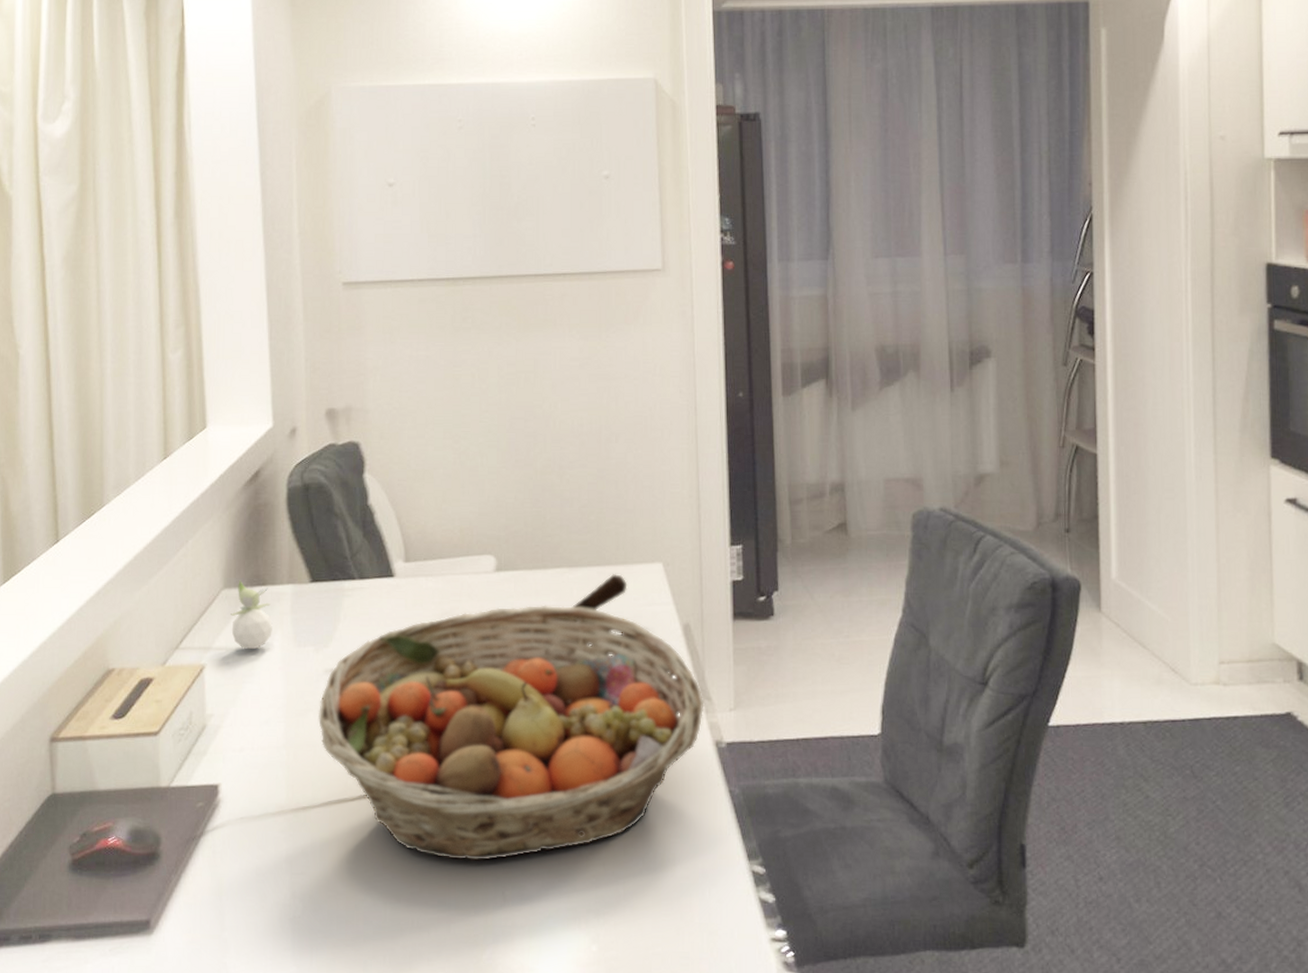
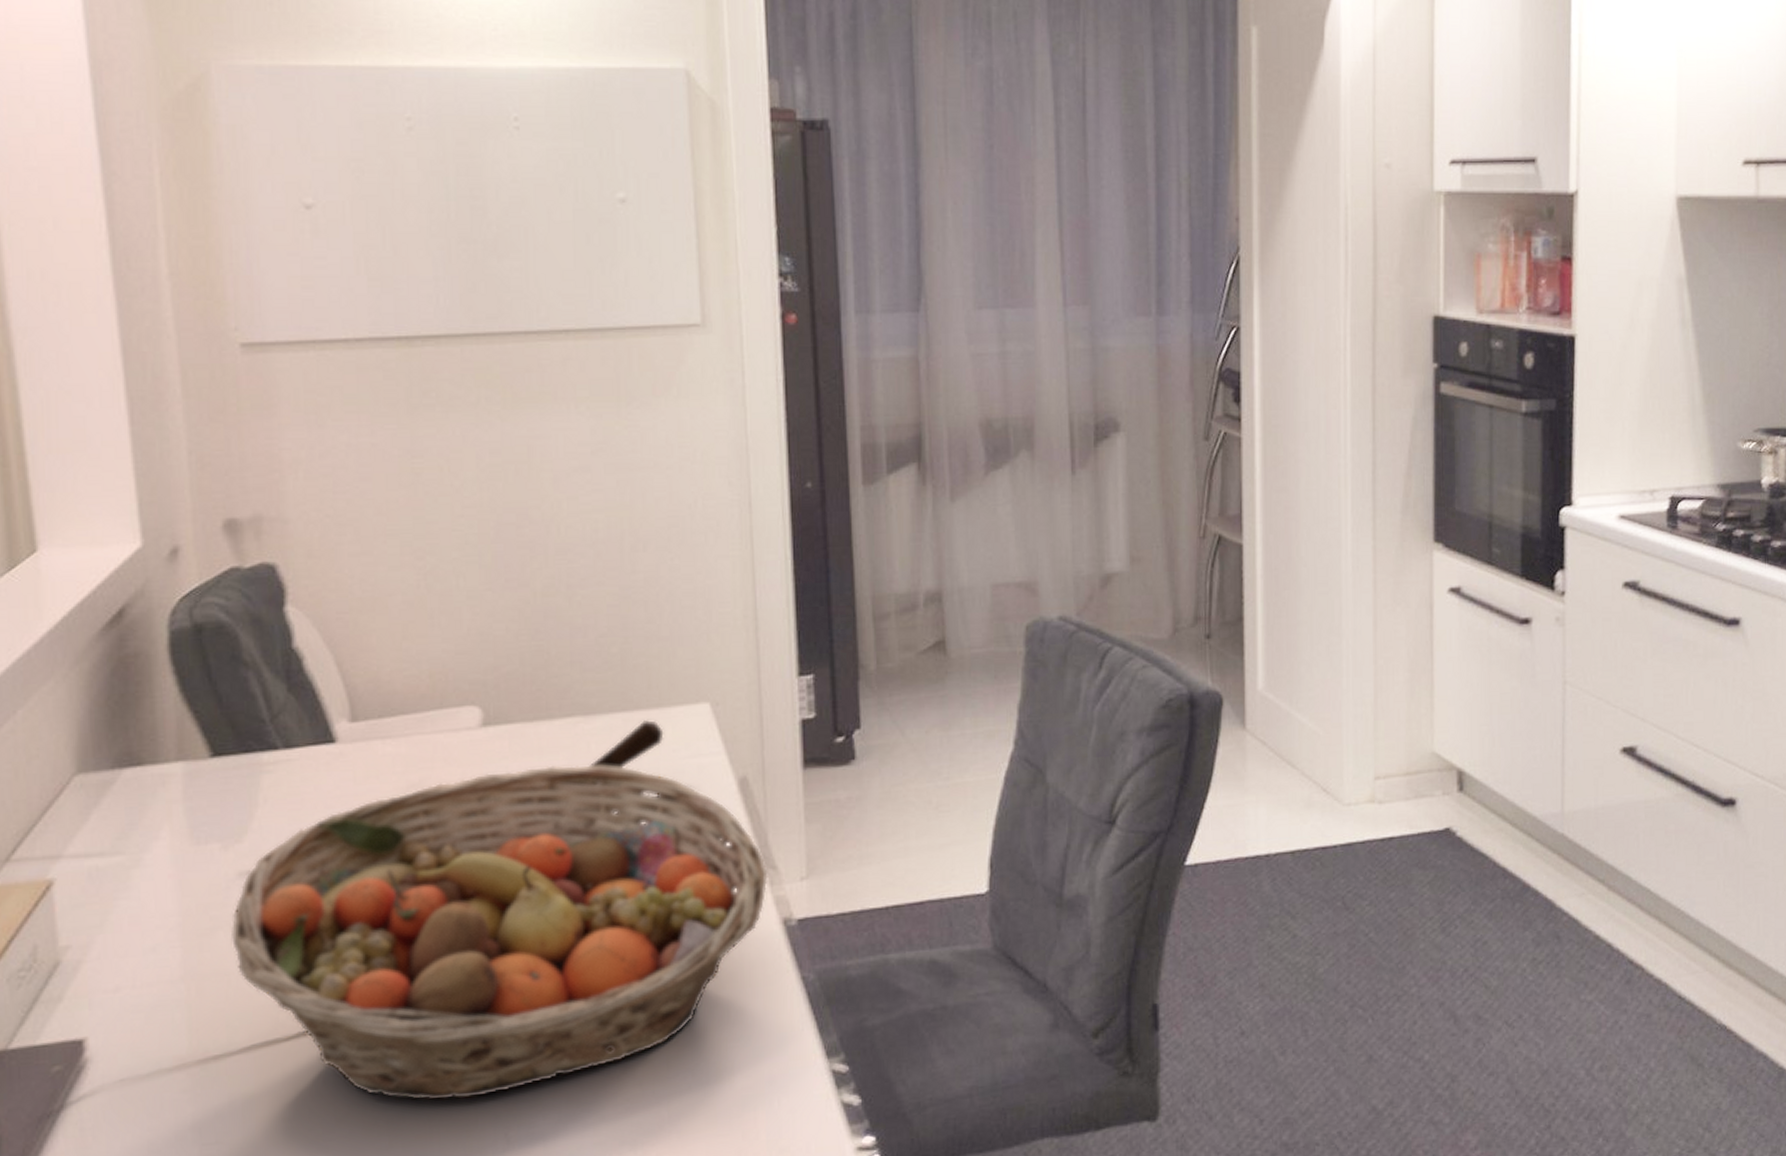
flower: present [231,580,272,650] -> none [90,761,156,855]

